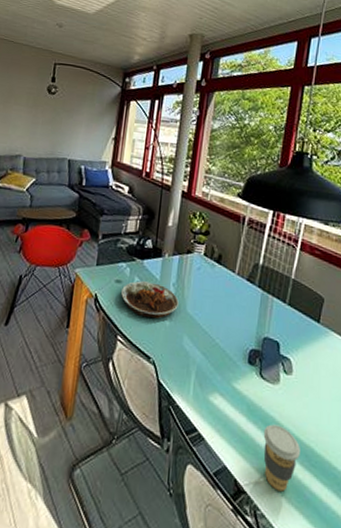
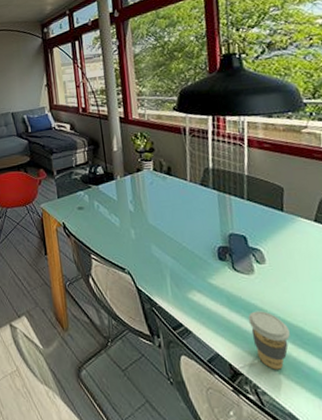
plate: present [121,281,179,319] -> none [85,203,140,235]

